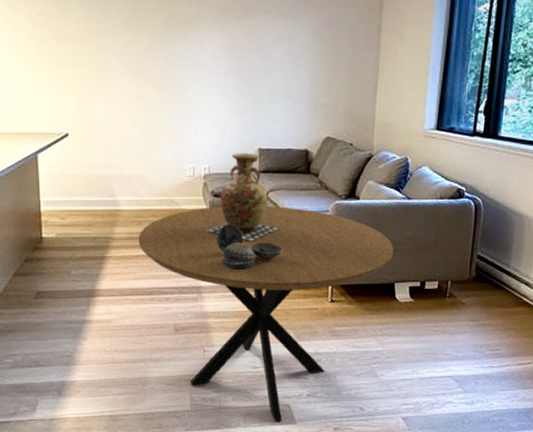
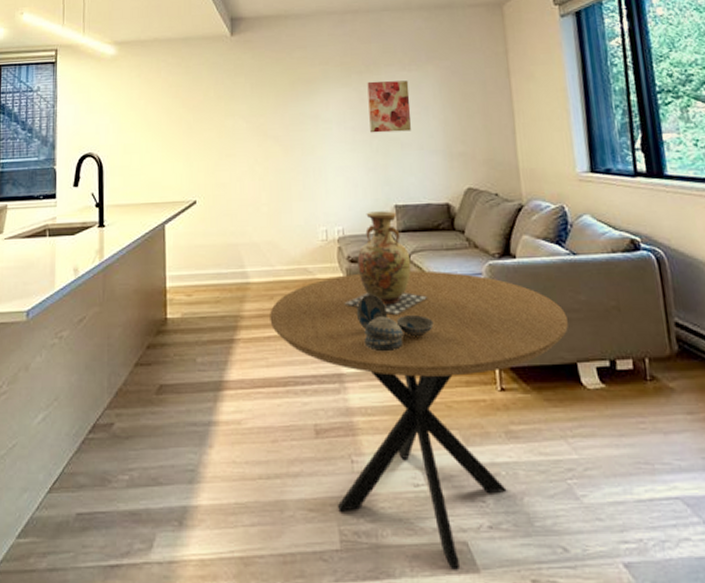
wall art: none [242,27,284,80] -> present [367,80,411,133]

